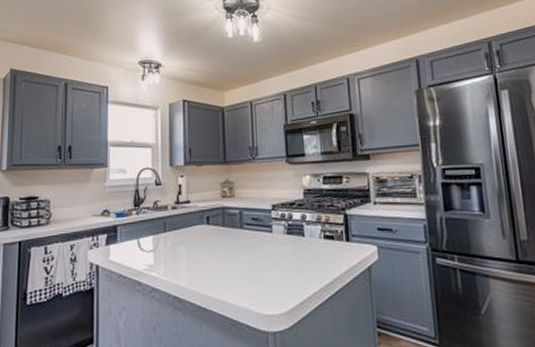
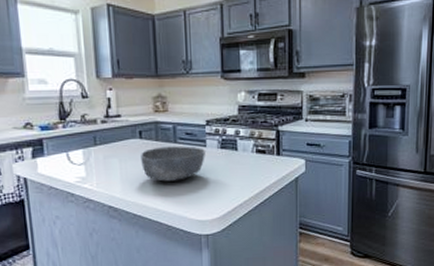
bowl: none [208,231,273,270] -> present [141,146,206,182]

